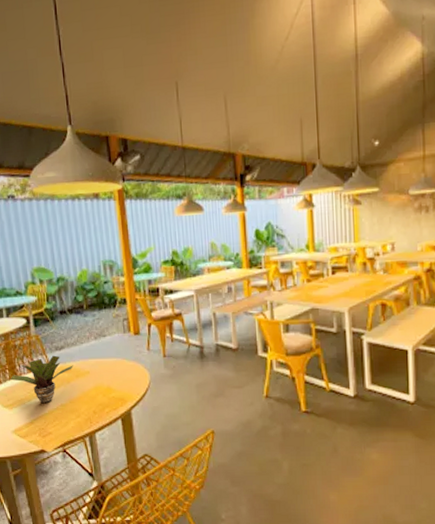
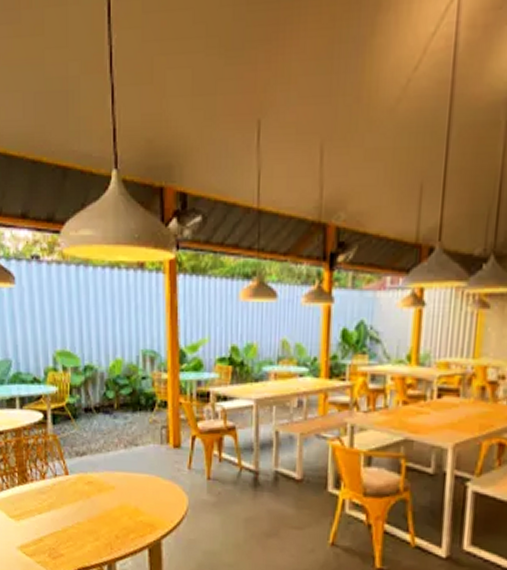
potted plant: present [10,355,73,404] -> none [19,461,96,519]

